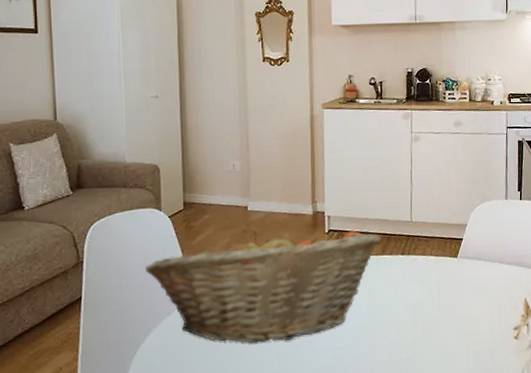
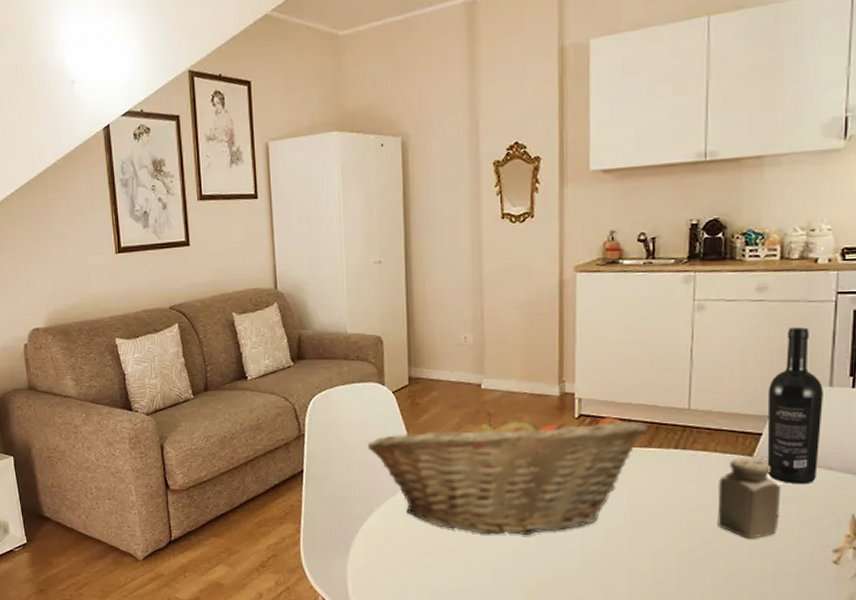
salt shaker: none [433,259,478,325] -> present [717,458,781,539]
wine bottle: none [466,154,502,278] -> present [767,327,823,485]

